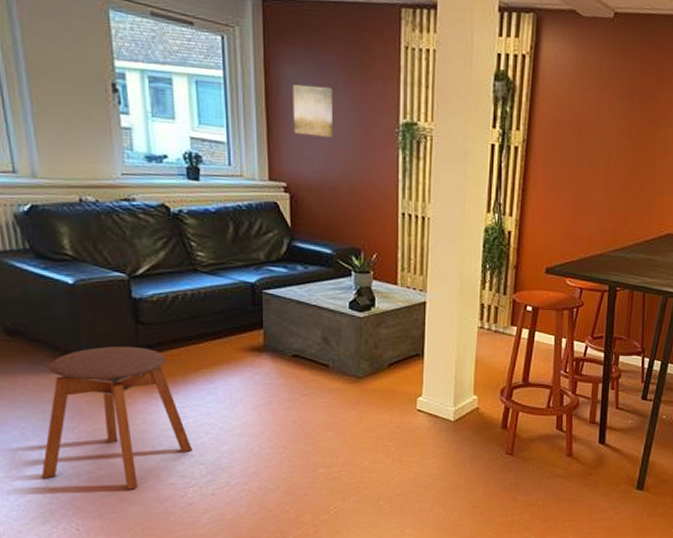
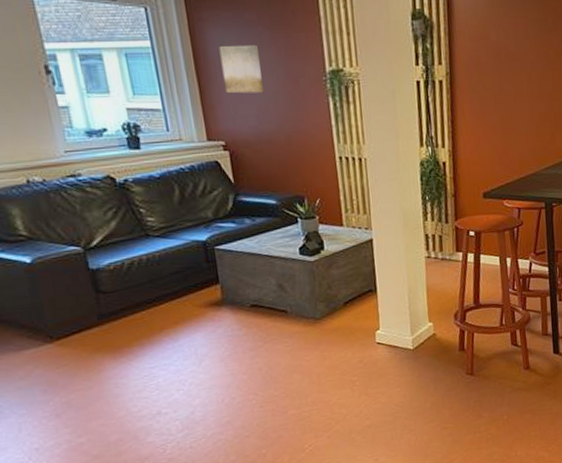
stool: present [41,346,192,490] -> none [17,315,166,453]

